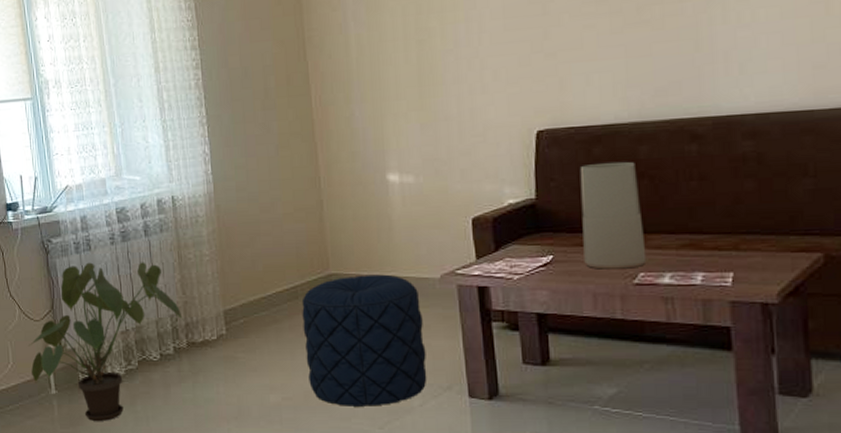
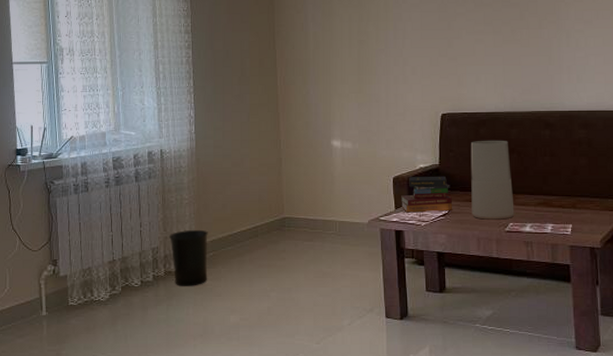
house plant: present [29,262,184,421] -> none [25,202,164,339]
waste bin: none [189,291,239,360] -> present [168,229,208,286]
pouf: present [301,274,427,407] -> none [260,219,355,325]
books: none [484,213,557,264] -> present [401,176,453,213]

